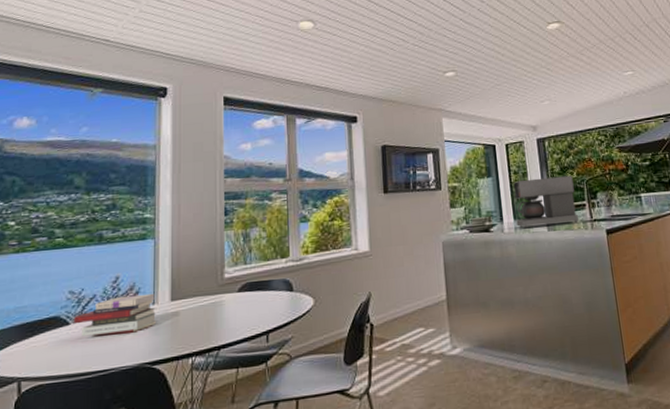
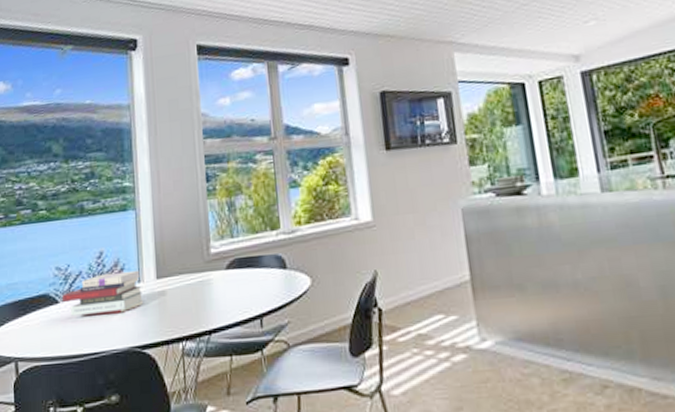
coffee maker: present [513,175,578,229] -> none [551,117,644,190]

